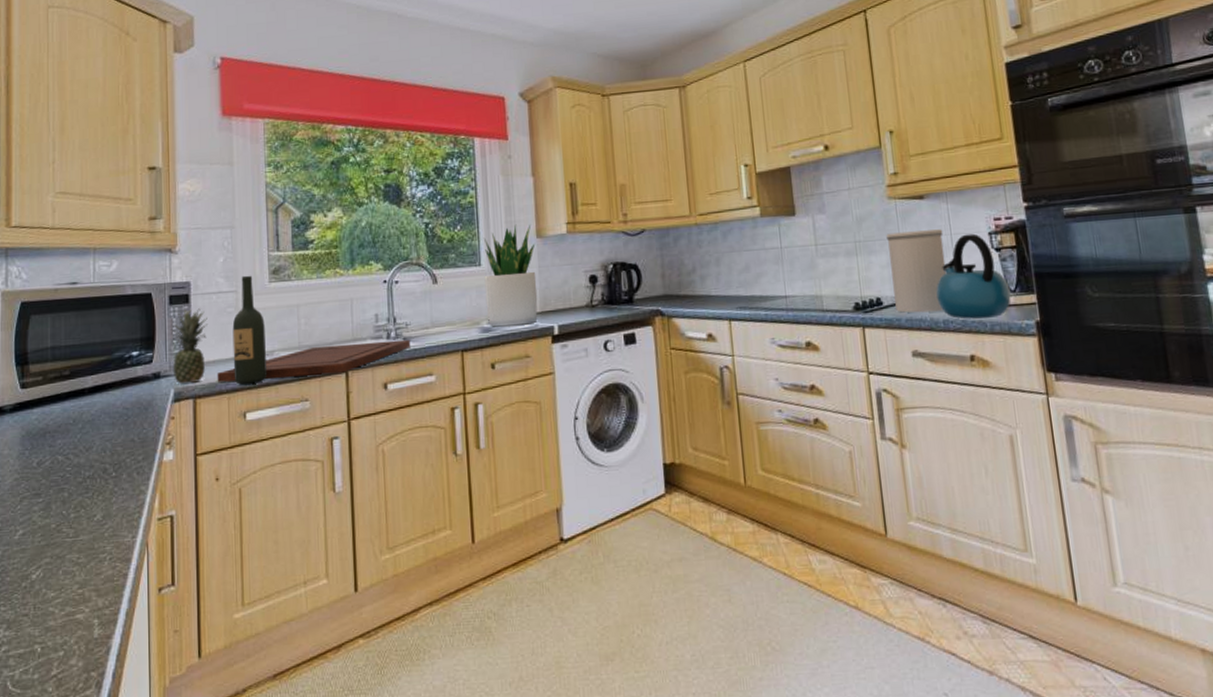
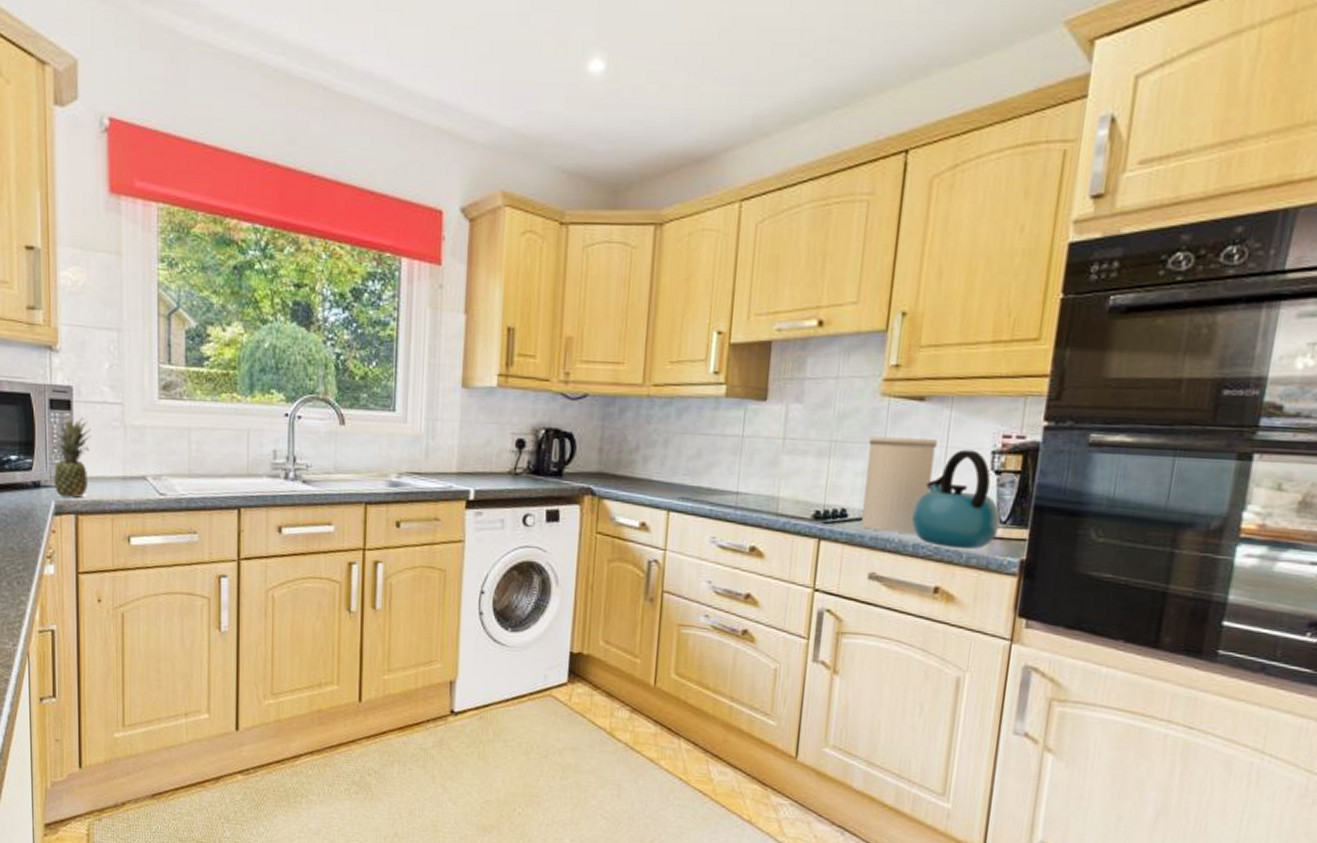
cutting board: present [217,339,411,382] -> none [100,476,310,509]
wine bottle: present [232,275,268,385] -> none [117,387,154,508]
planter: present [483,224,538,327] -> none [397,368,460,485]

